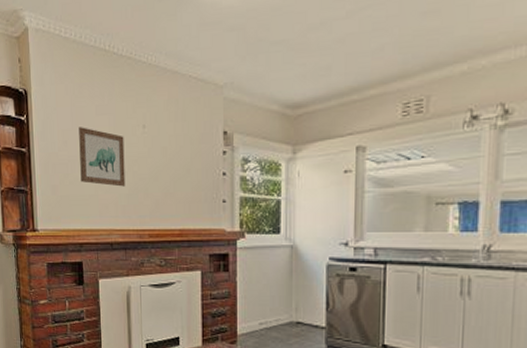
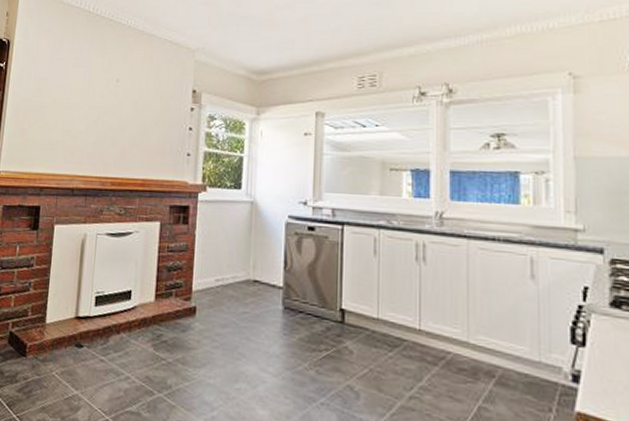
wall art: present [79,127,125,187] -> none [50,77,98,135]

